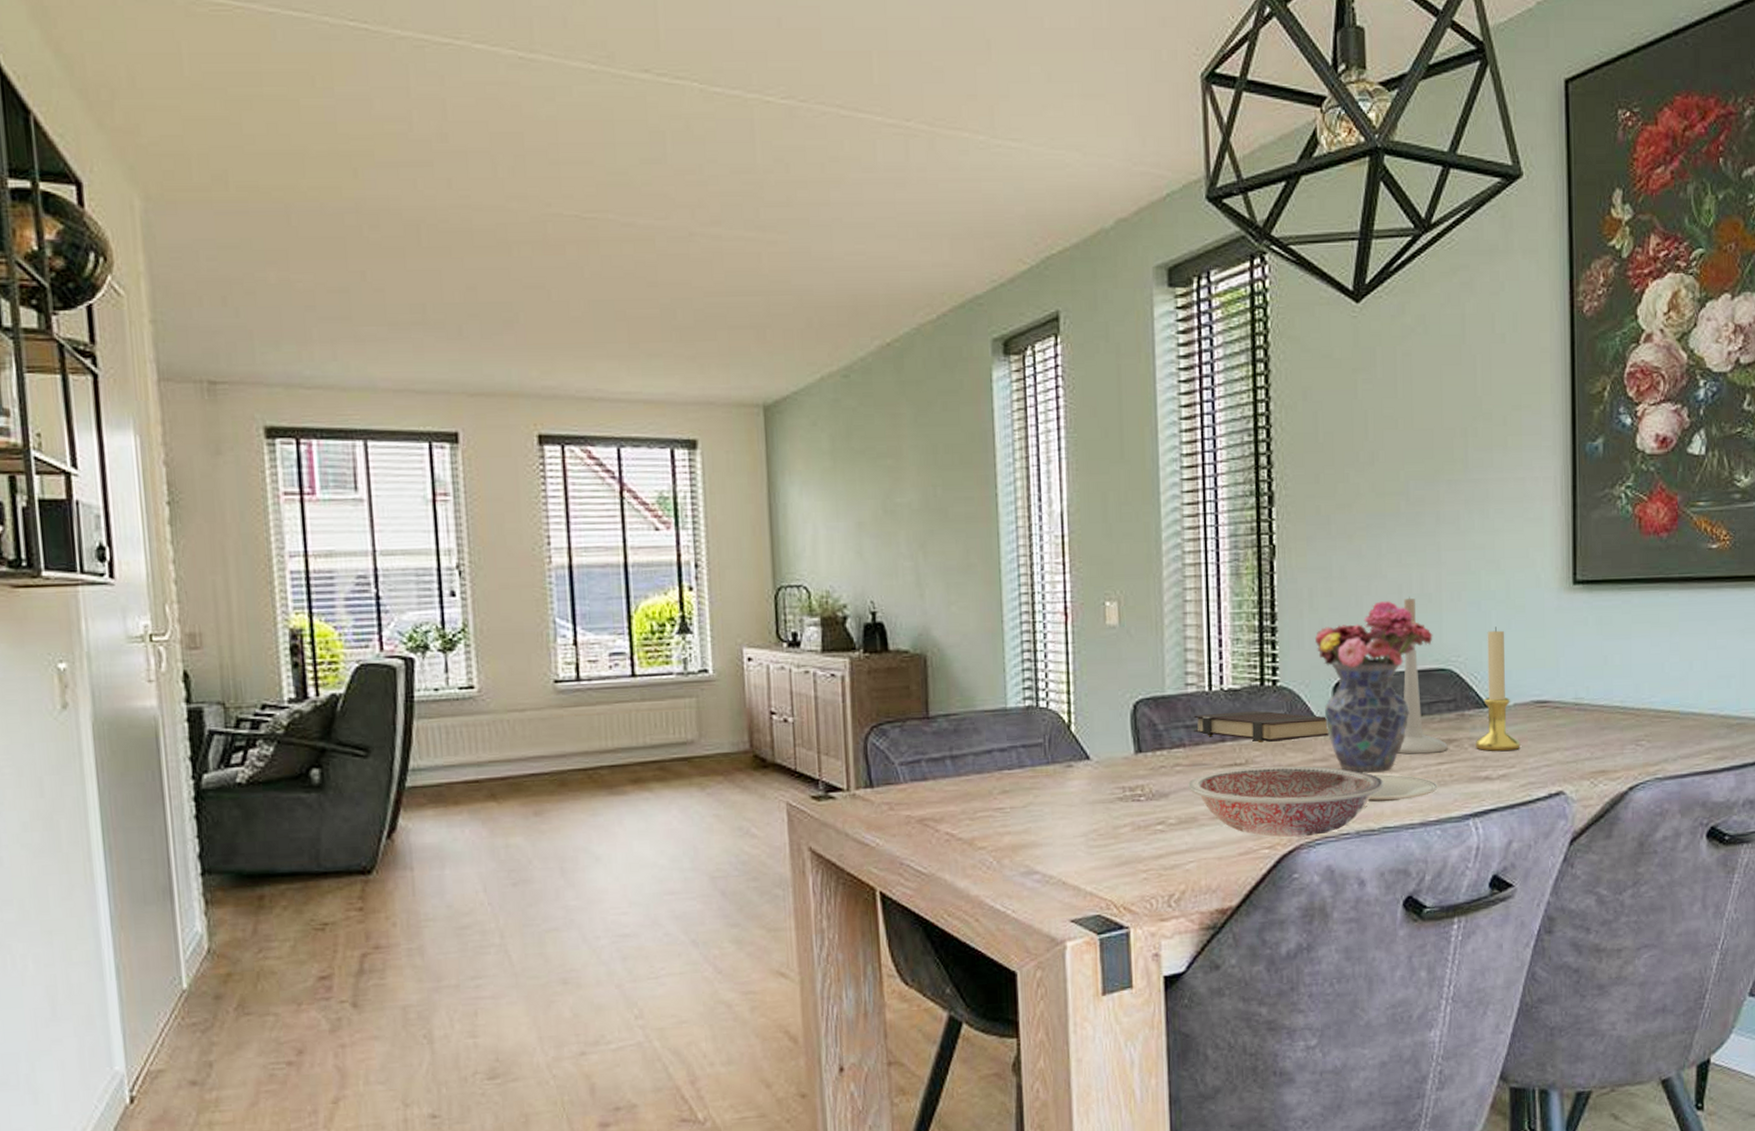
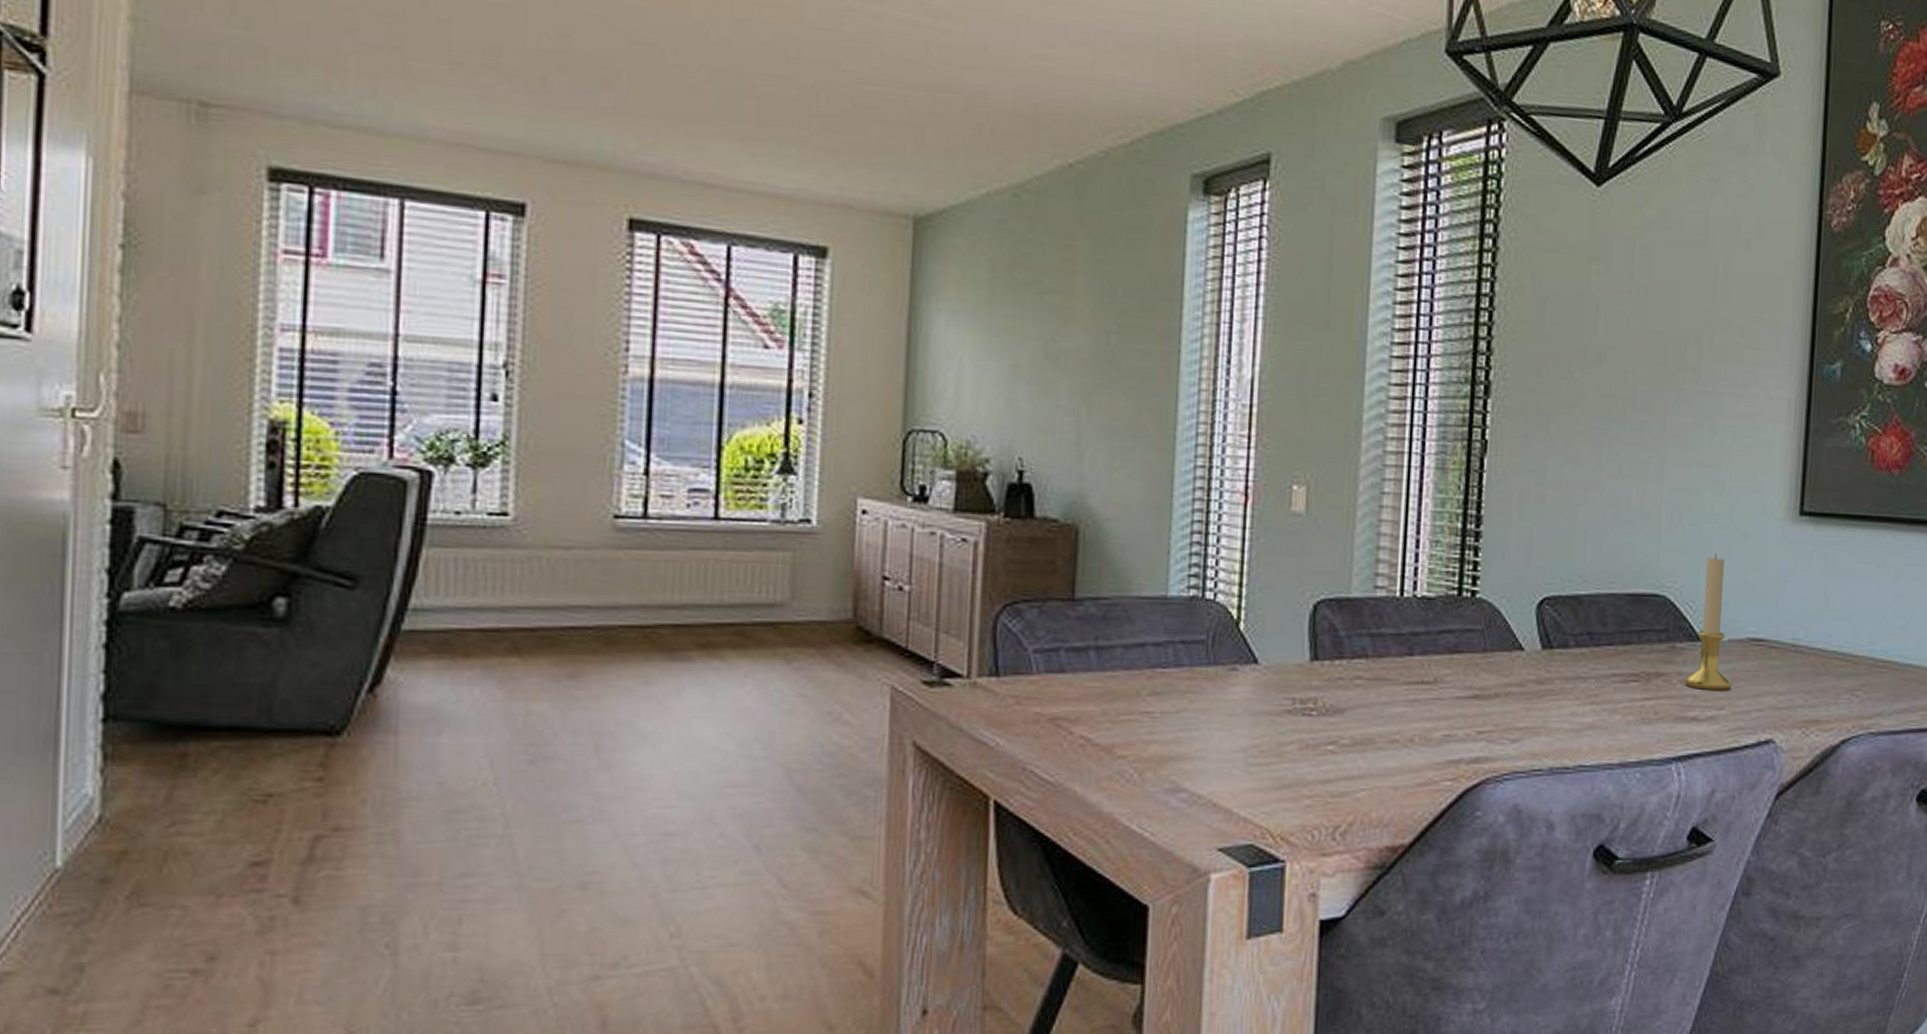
bowl: present [1187,766,1384,838] -> none [1366,687,1584,770]
book: present [1193,710,1330,742] -> none [1379,622,1529,660]
flower arrangement: present [1314,601,1433,773] -> none [1521,514,1649,704]
plate: present [1368,774,1439,803] -> none [1565,705,1643,738]
candlestick: present [1398,596,1448,755] -> none [1601,511,1656,687]

